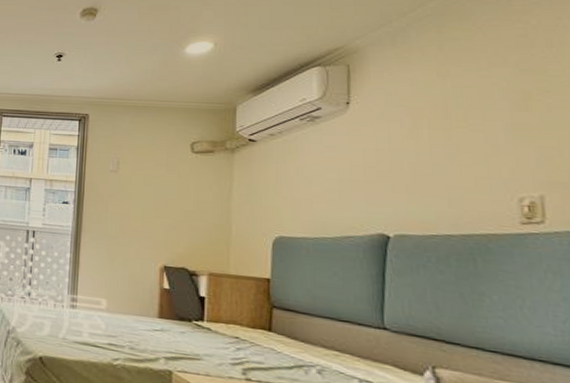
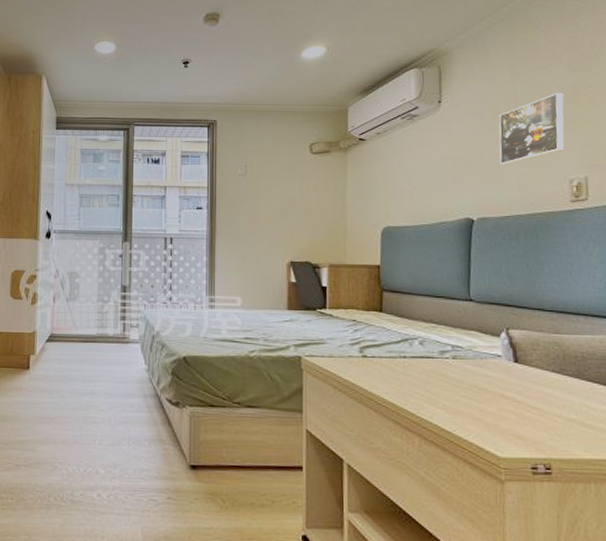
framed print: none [423,97,512,176] -> present [499,93,565,165]

